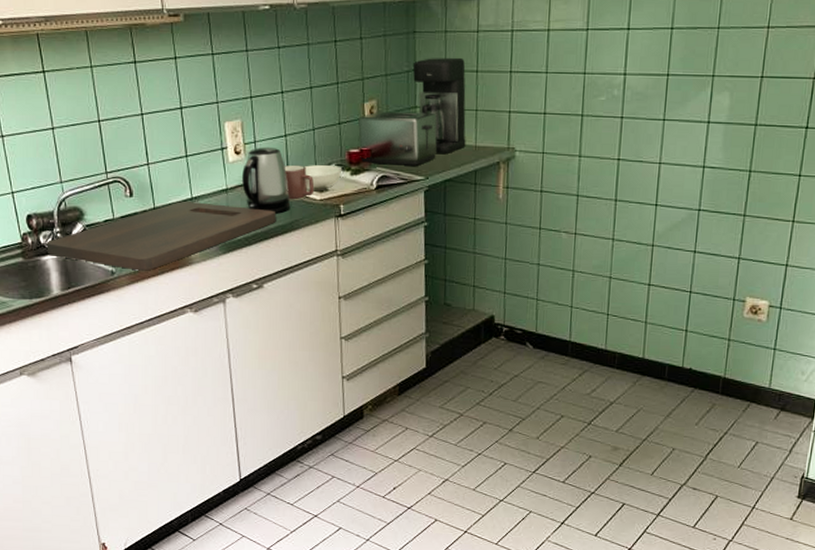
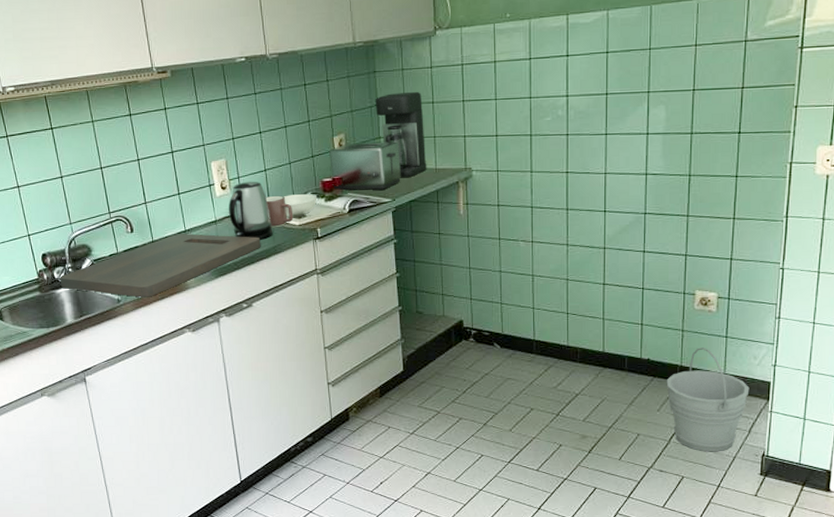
bucket: none [707,359,794,472] -> present [666,347,750,452]

